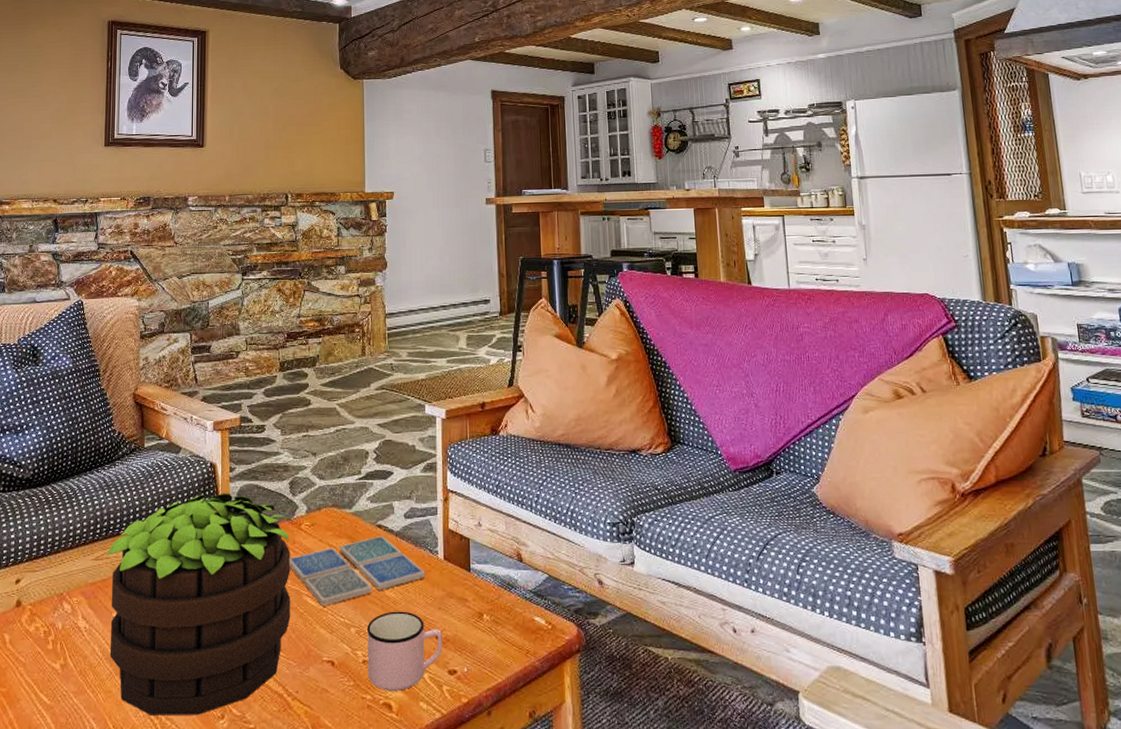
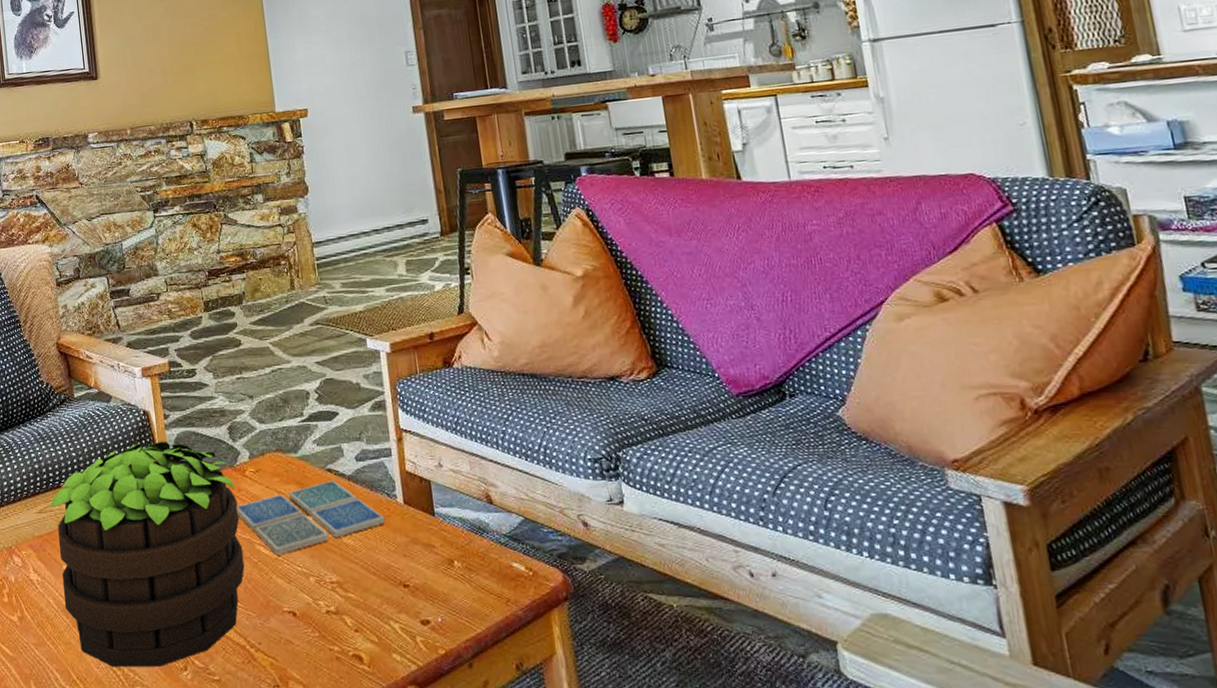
mug: present [367,611,442,691] -> none [327,559,412,642]

